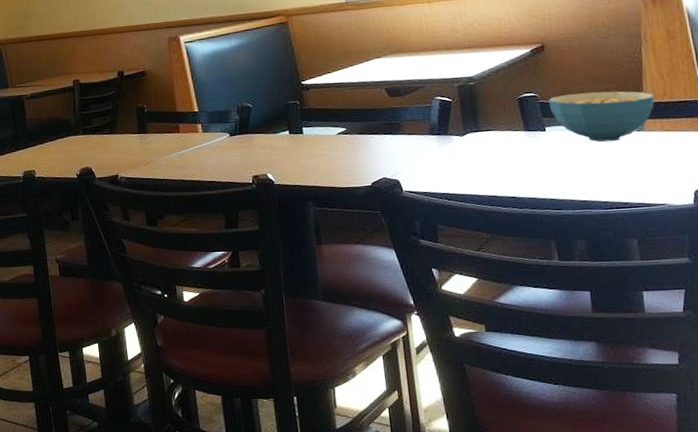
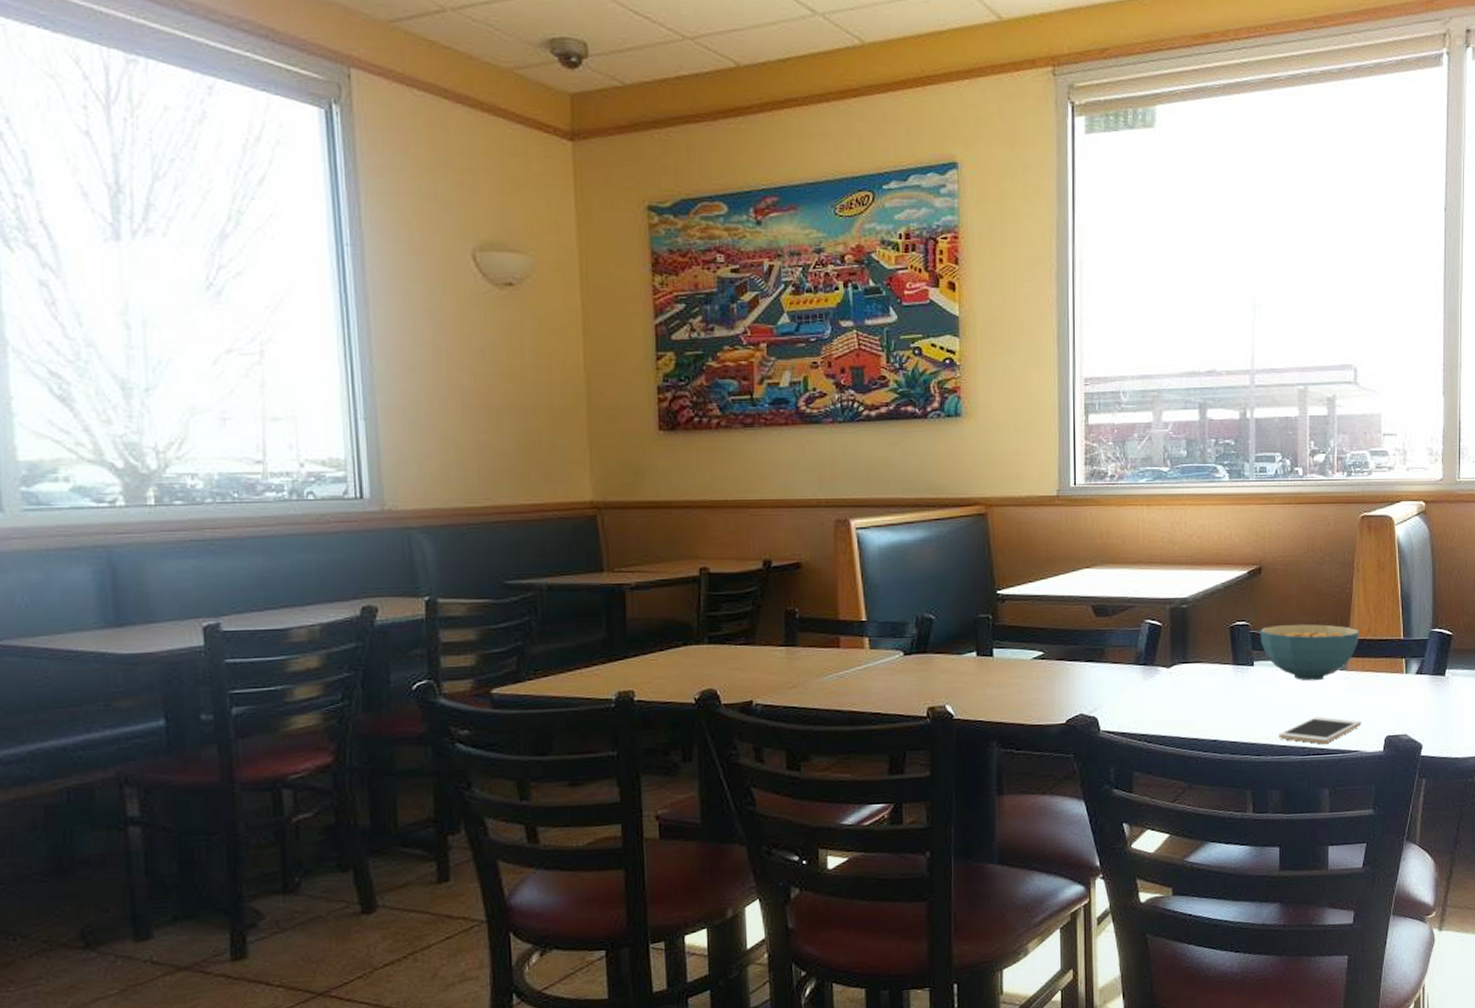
cell phone: none [578,173,666,199] -> present [1279,716,1361,744]

